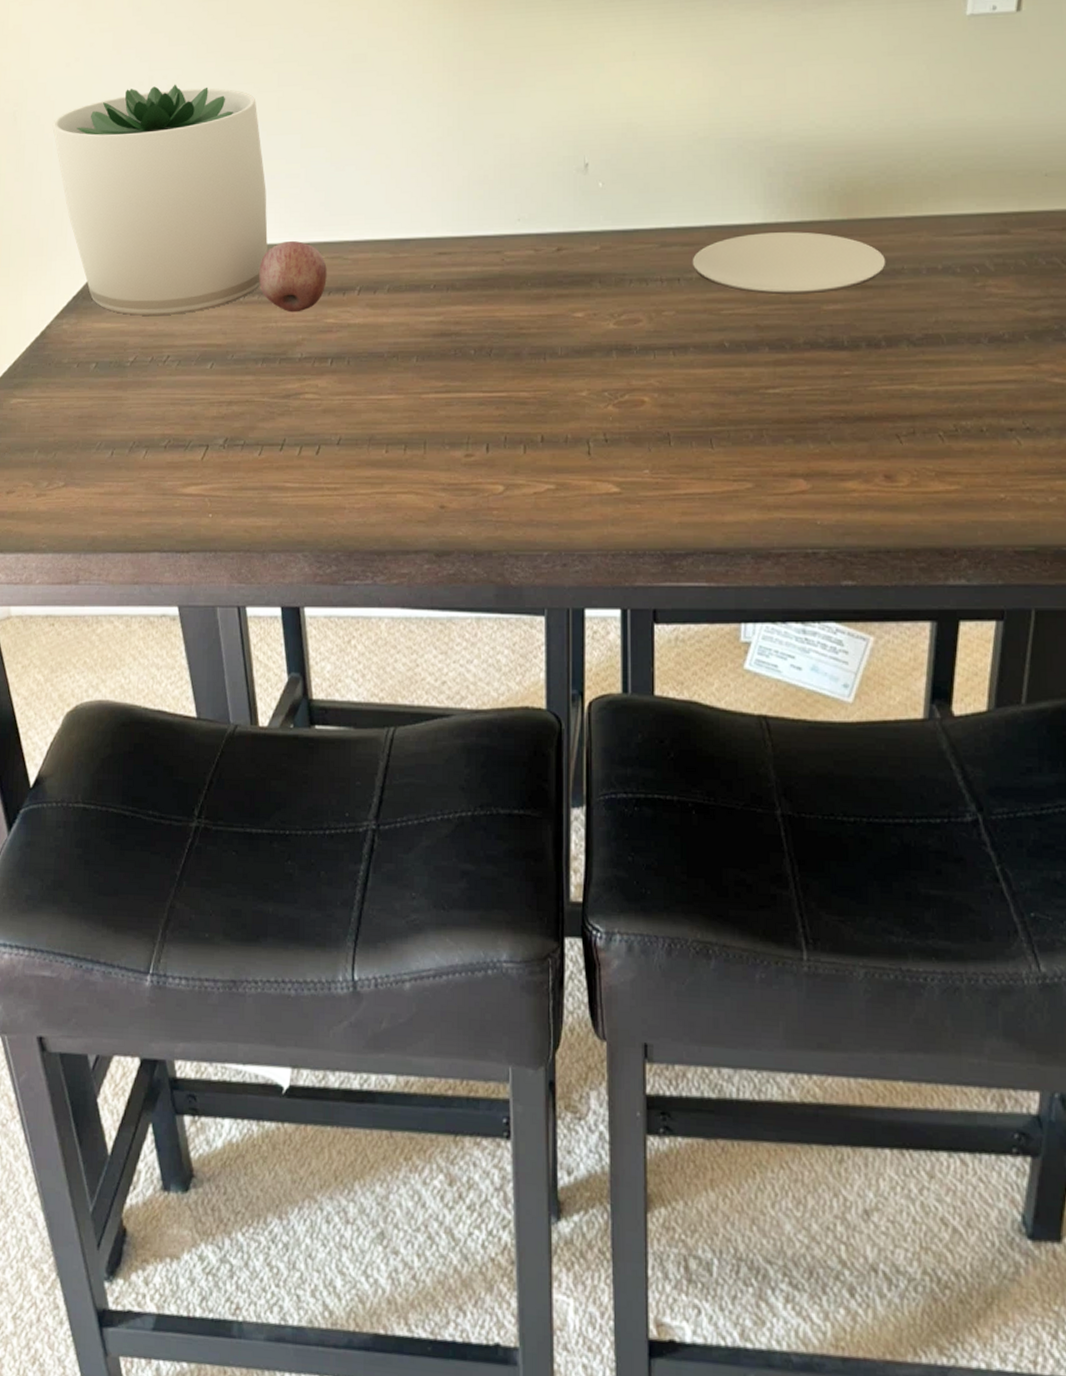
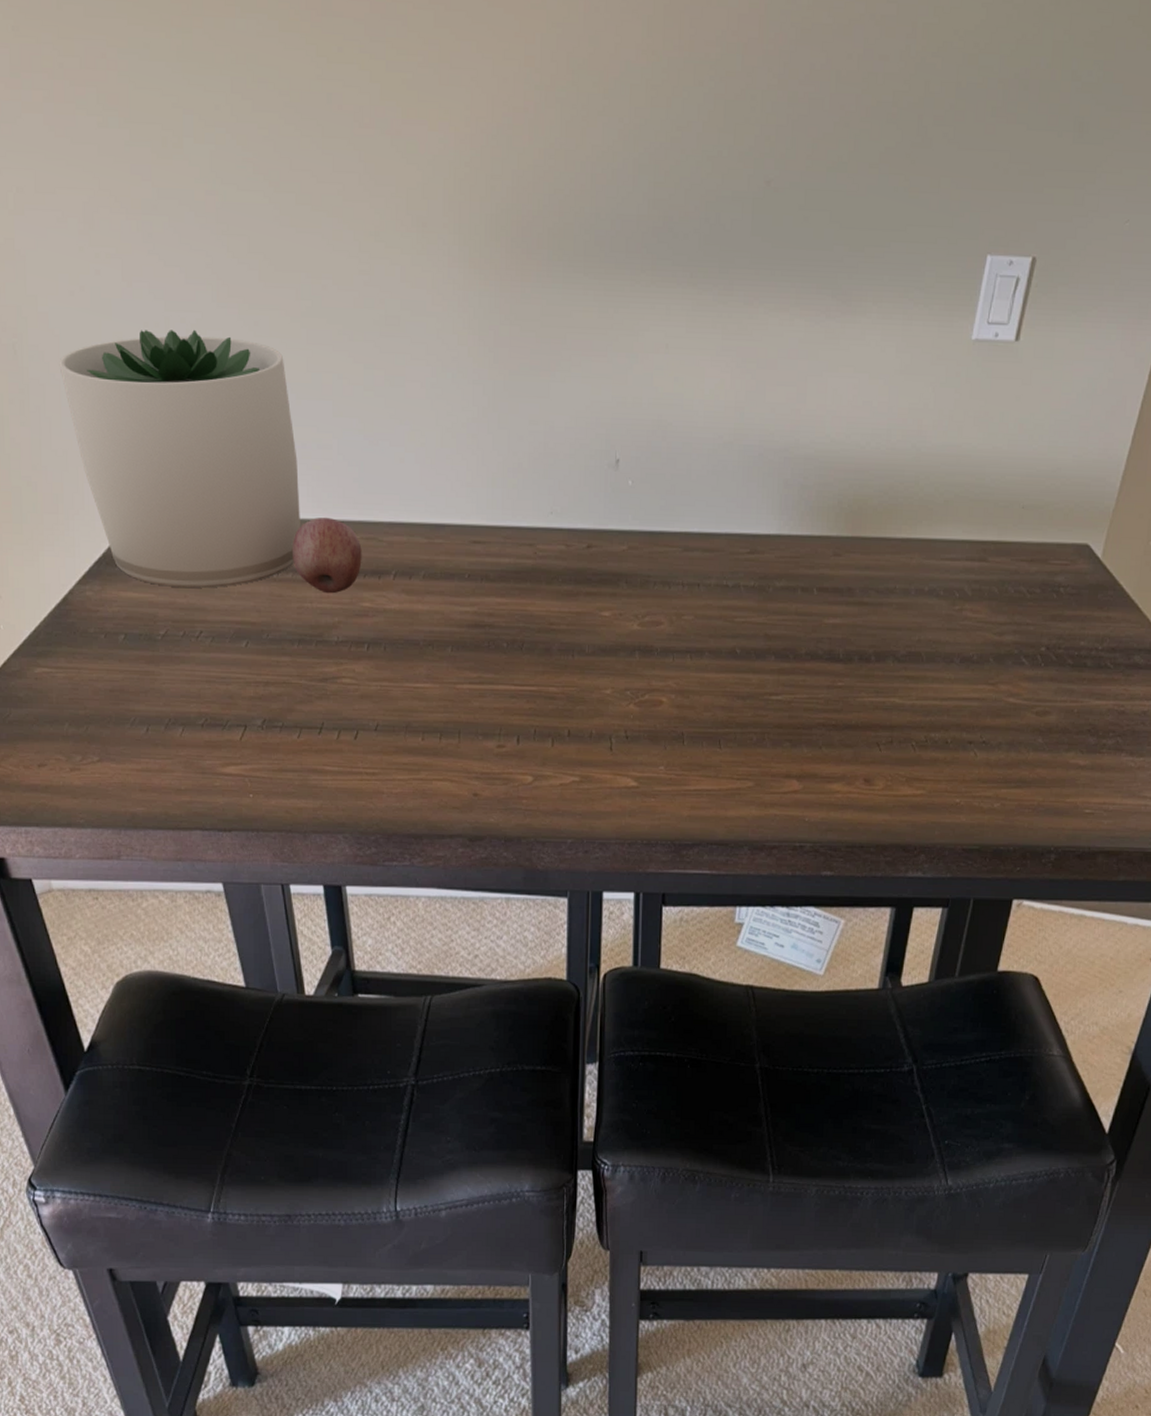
plate: present [692,232,886,295] -> none [711,544,882,608]

